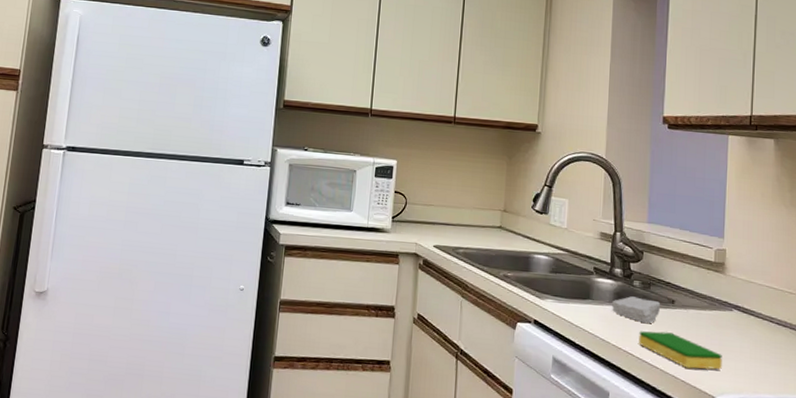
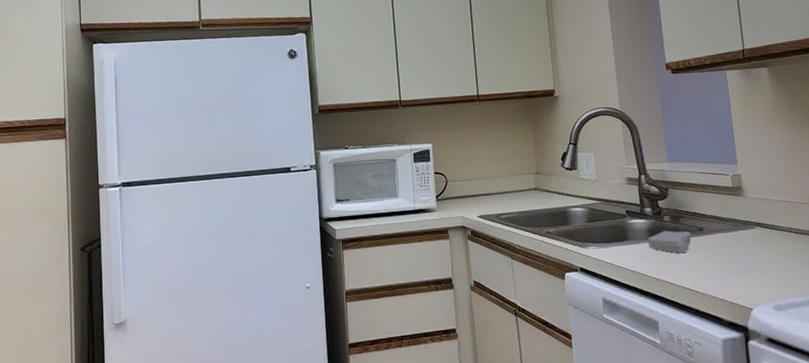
dish sponge: present [639,331,722,370] -> none [676,257,754,287]

